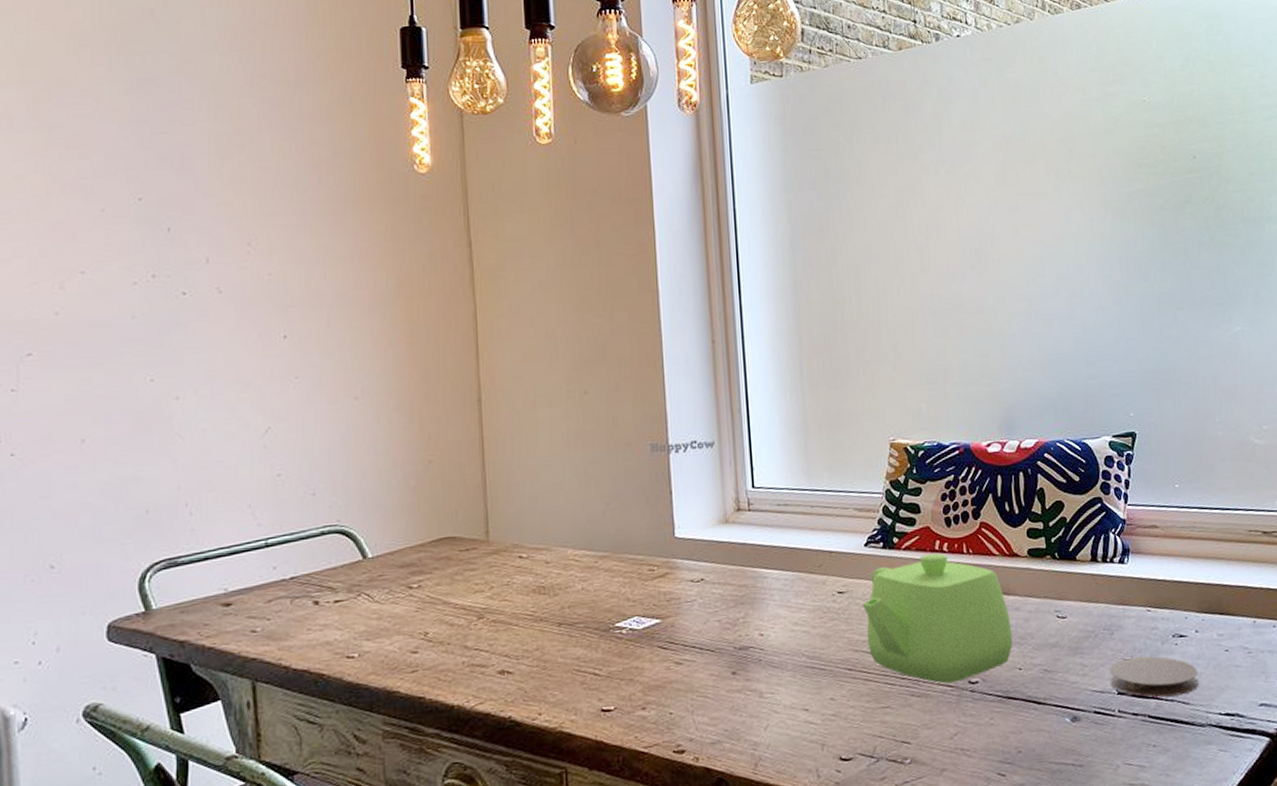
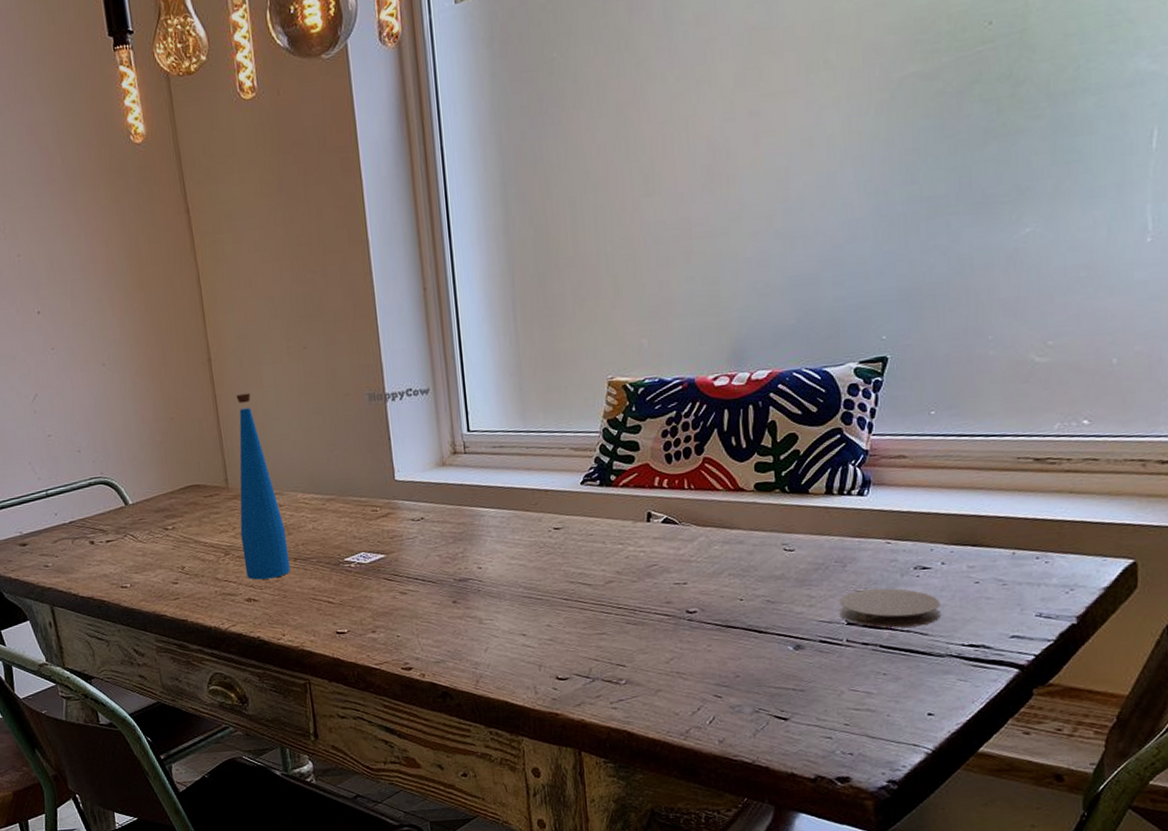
bottle: none [498,437,553,649] -> present [236,393,290,580]
teapot: present [862,553,1013,684] -> none [579,489,735,613]

